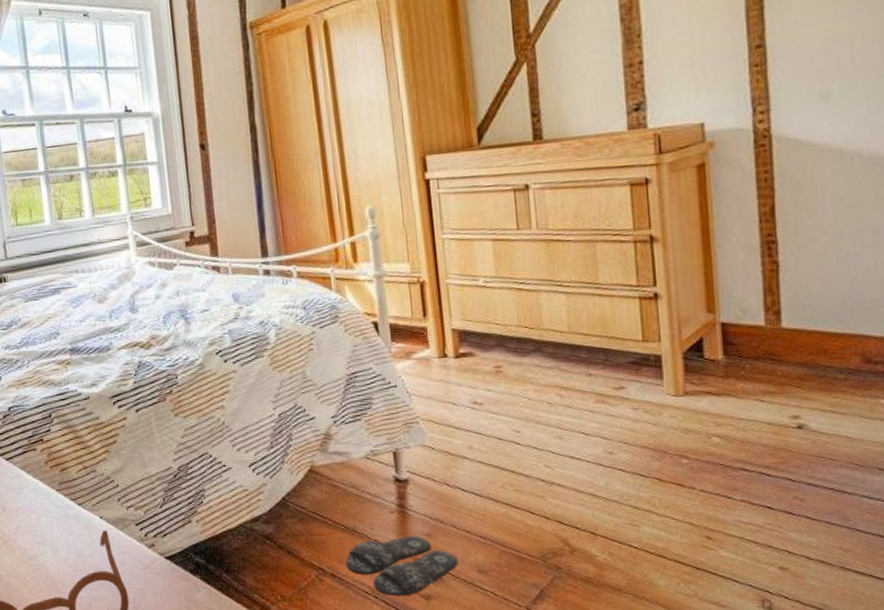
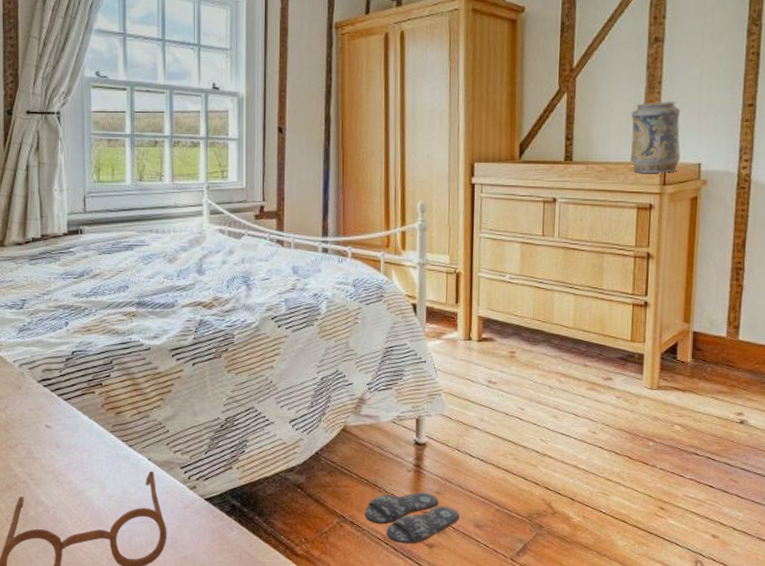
decorative vase: none [608,54,678,144] -> present [630,101,681,174]

